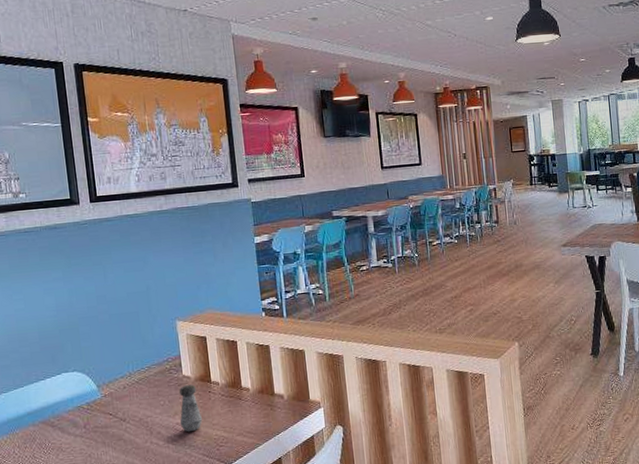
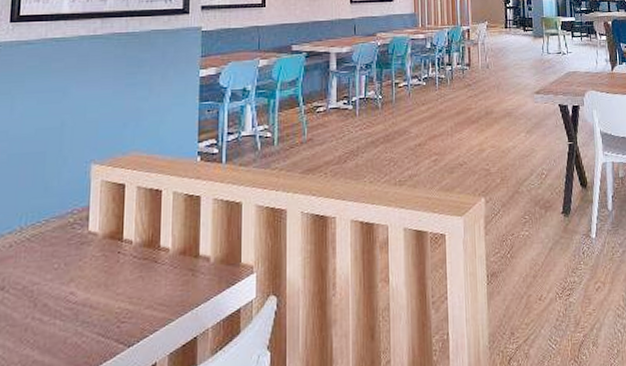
salt shaker: present [179,385,202,432] -> none [74,243,104,305]

